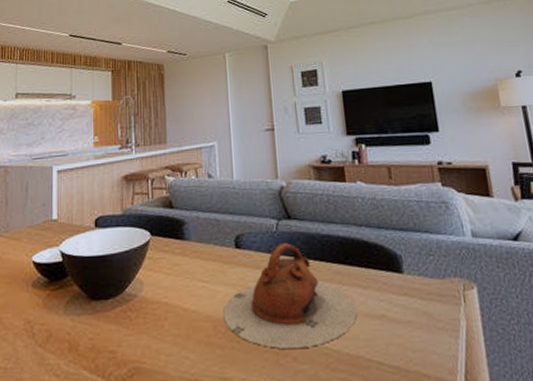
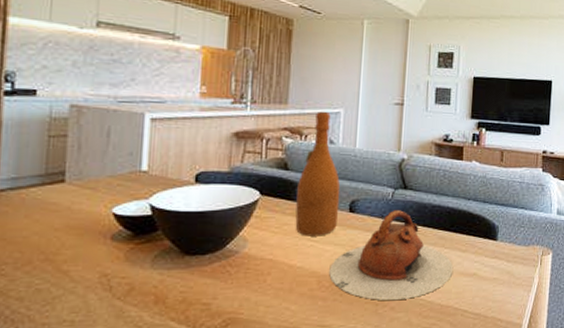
wine bottle: none [183,146,226,277] -> present [295,111,341,236]

